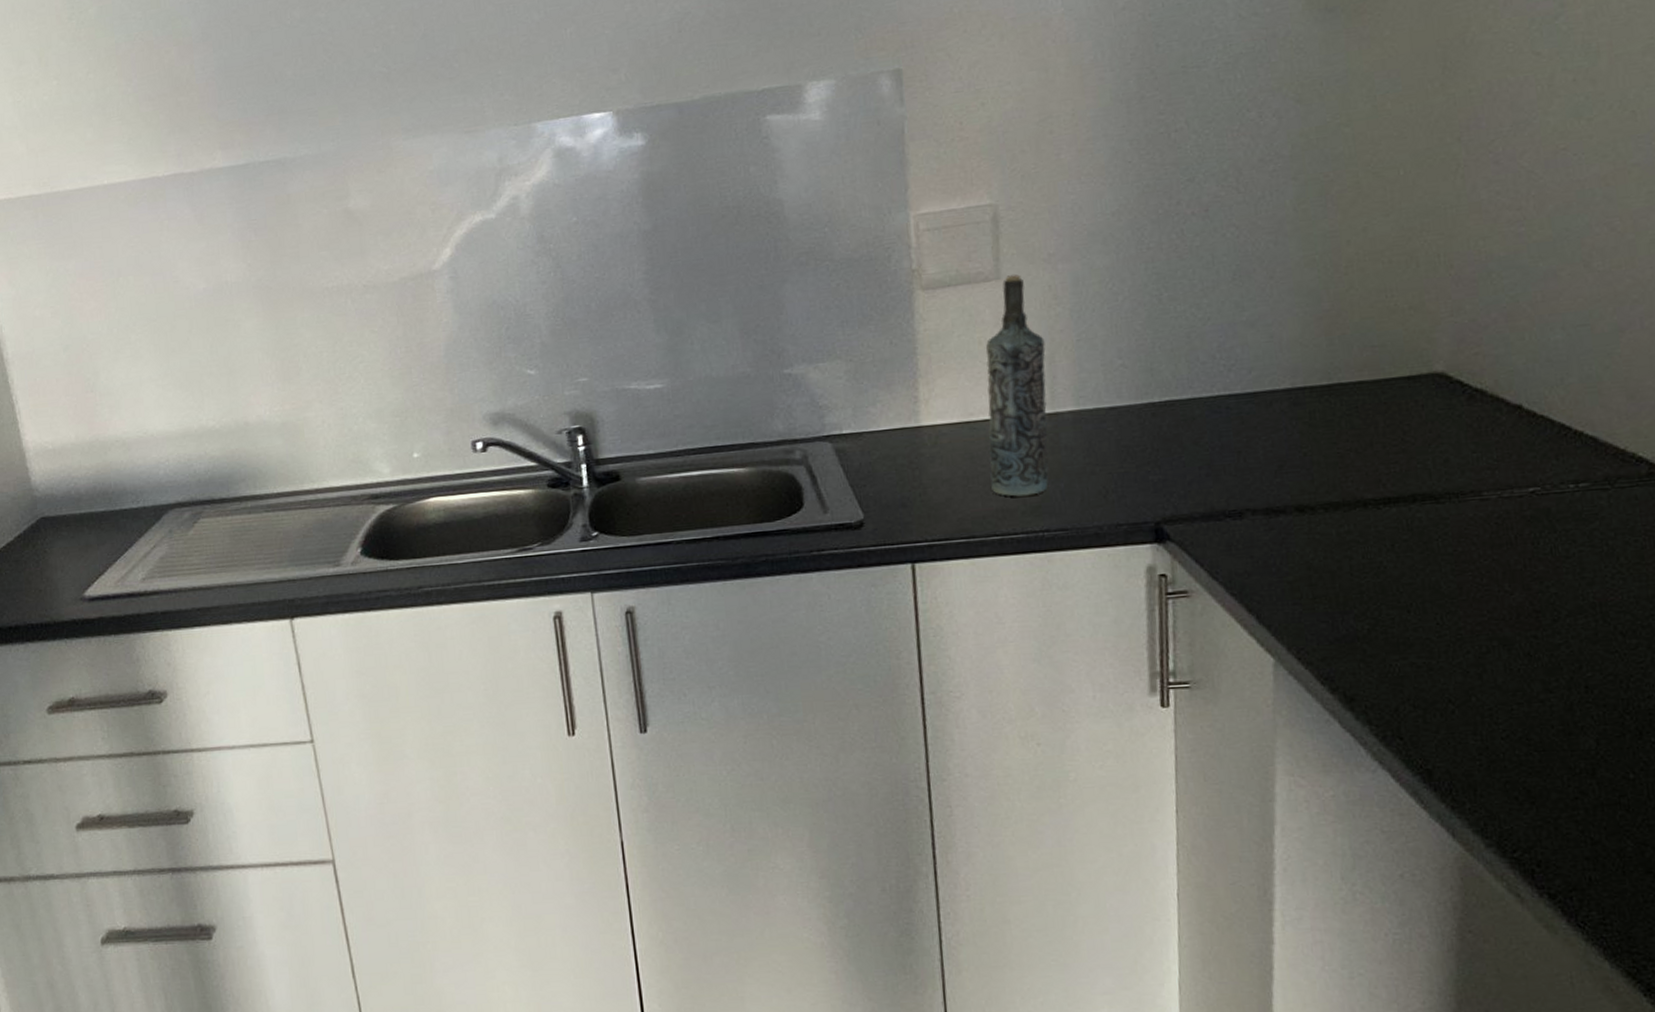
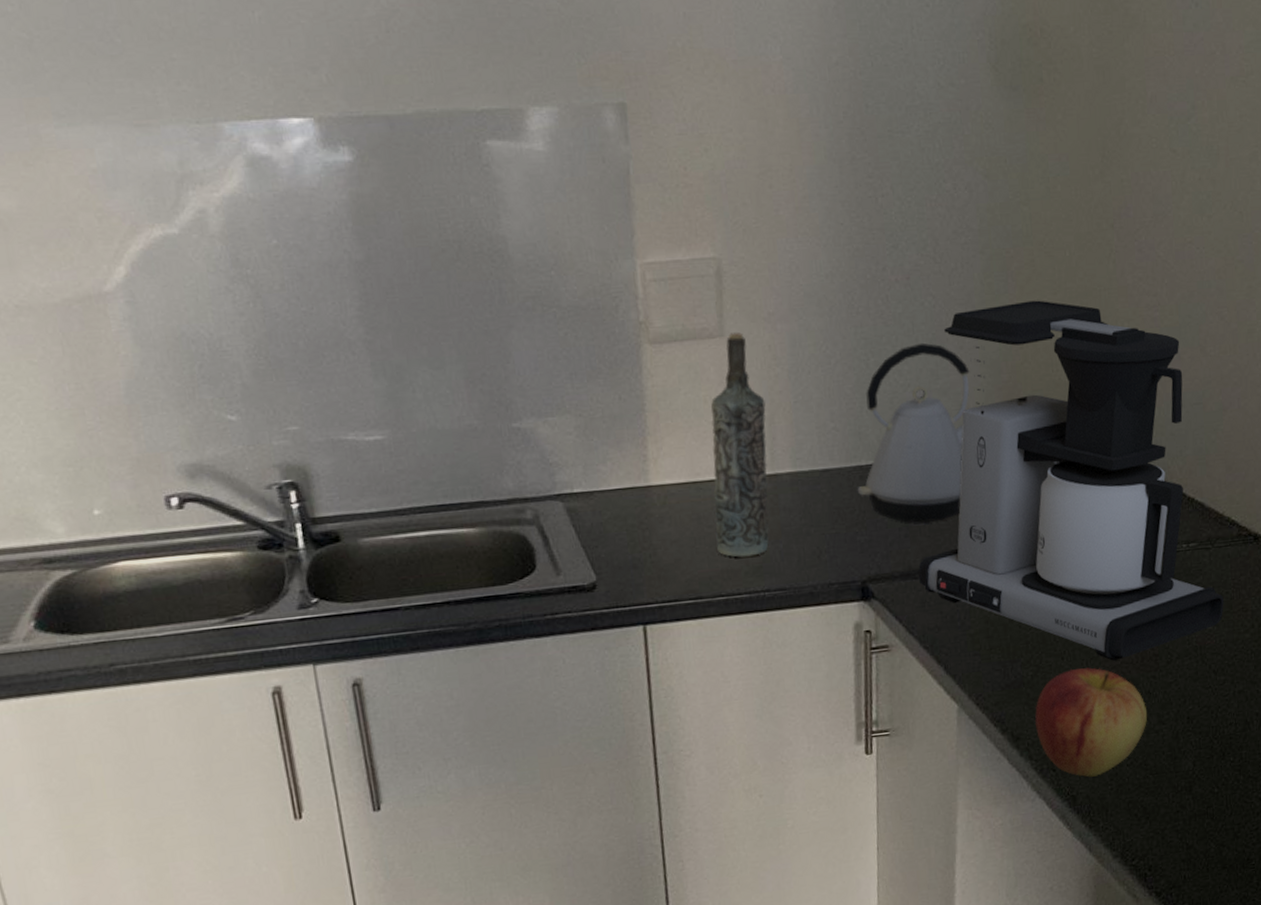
kettle: none [1150,274,1282,462] -> present [858,342,970,524]
coffee maker: none [1223,223,1632,616] -> present [919,300,1224,661]
apple: none [1373,623,1528,749] -> present [1034,668,1148,777]

